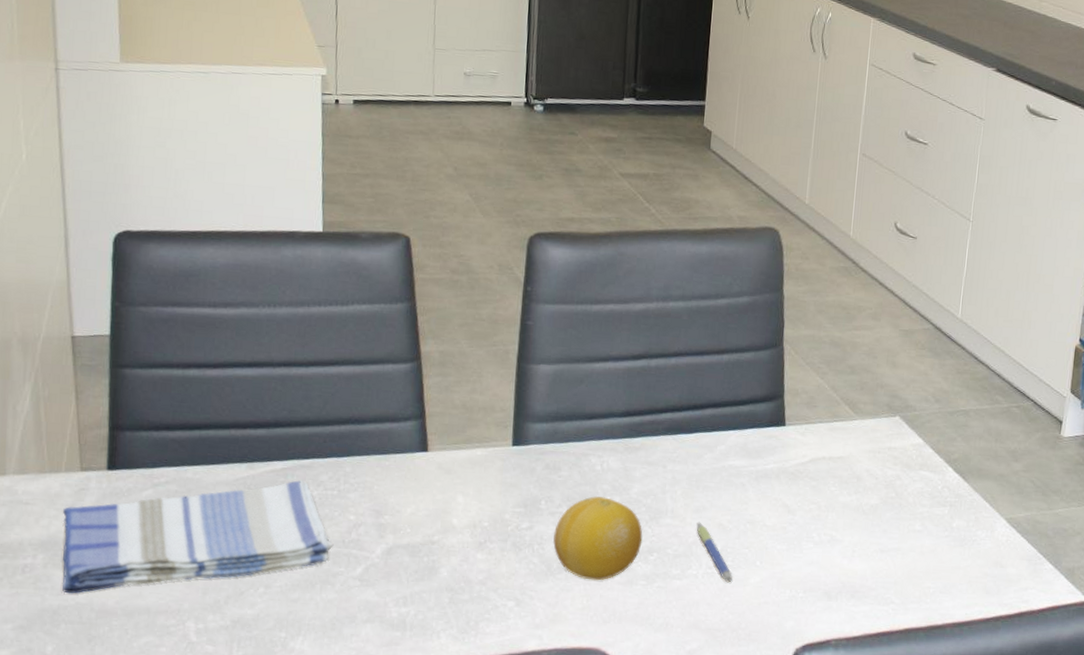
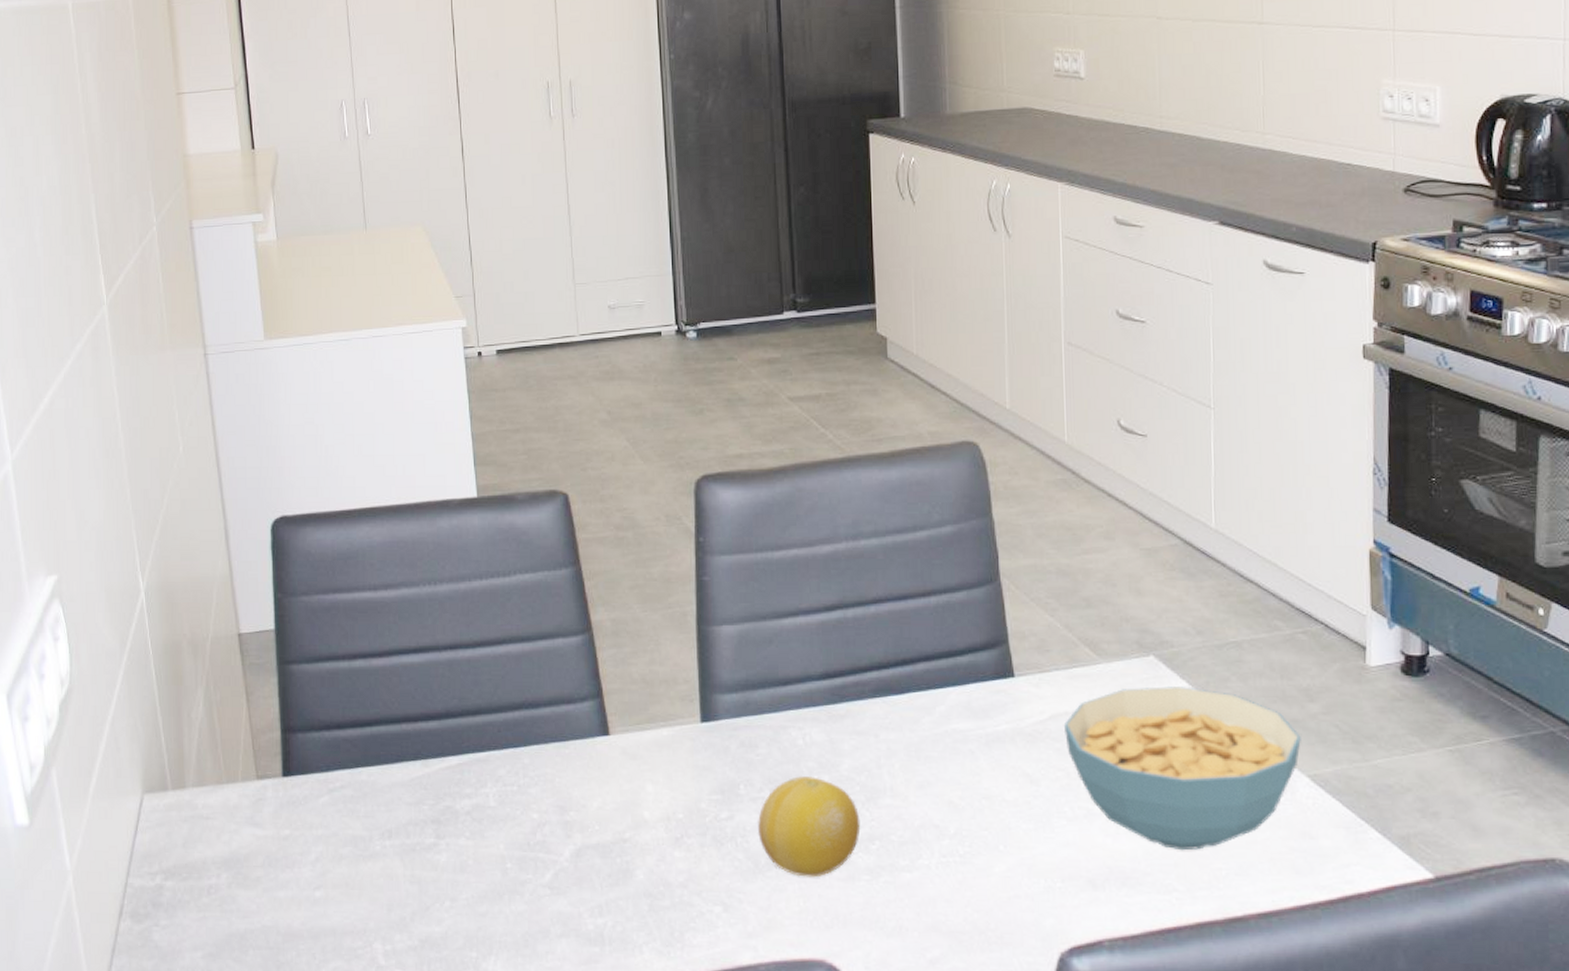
dish towel: present [62,480,334,594] -> none [243,777,518,916]
pen: present [696,522,732,583] -> none [922,800,972,874]
cereal bowl: none [820,441,1004,572] -> present [1063,686,1301,851]

